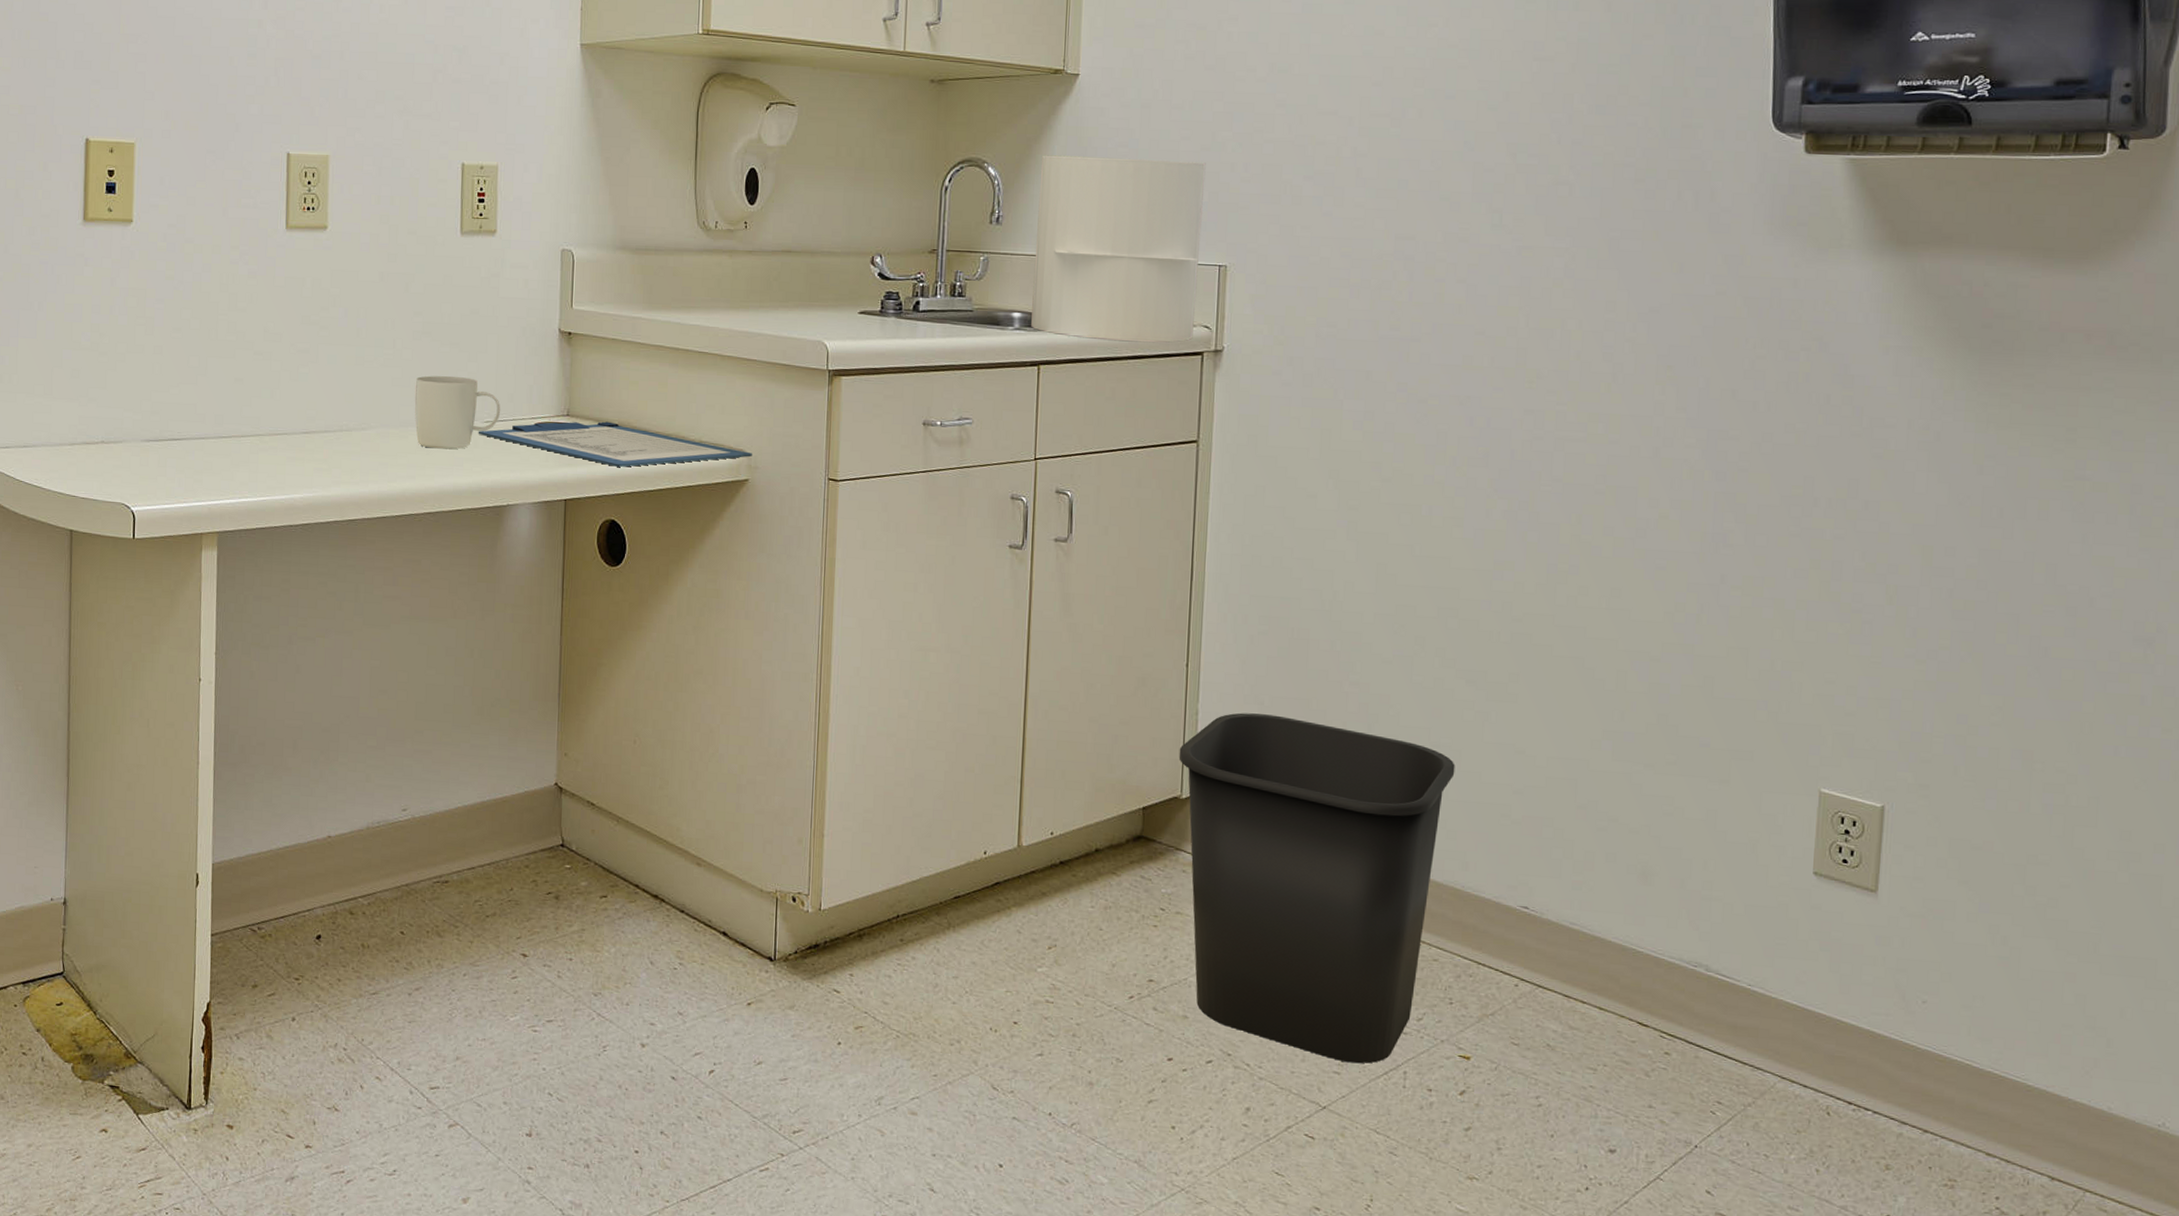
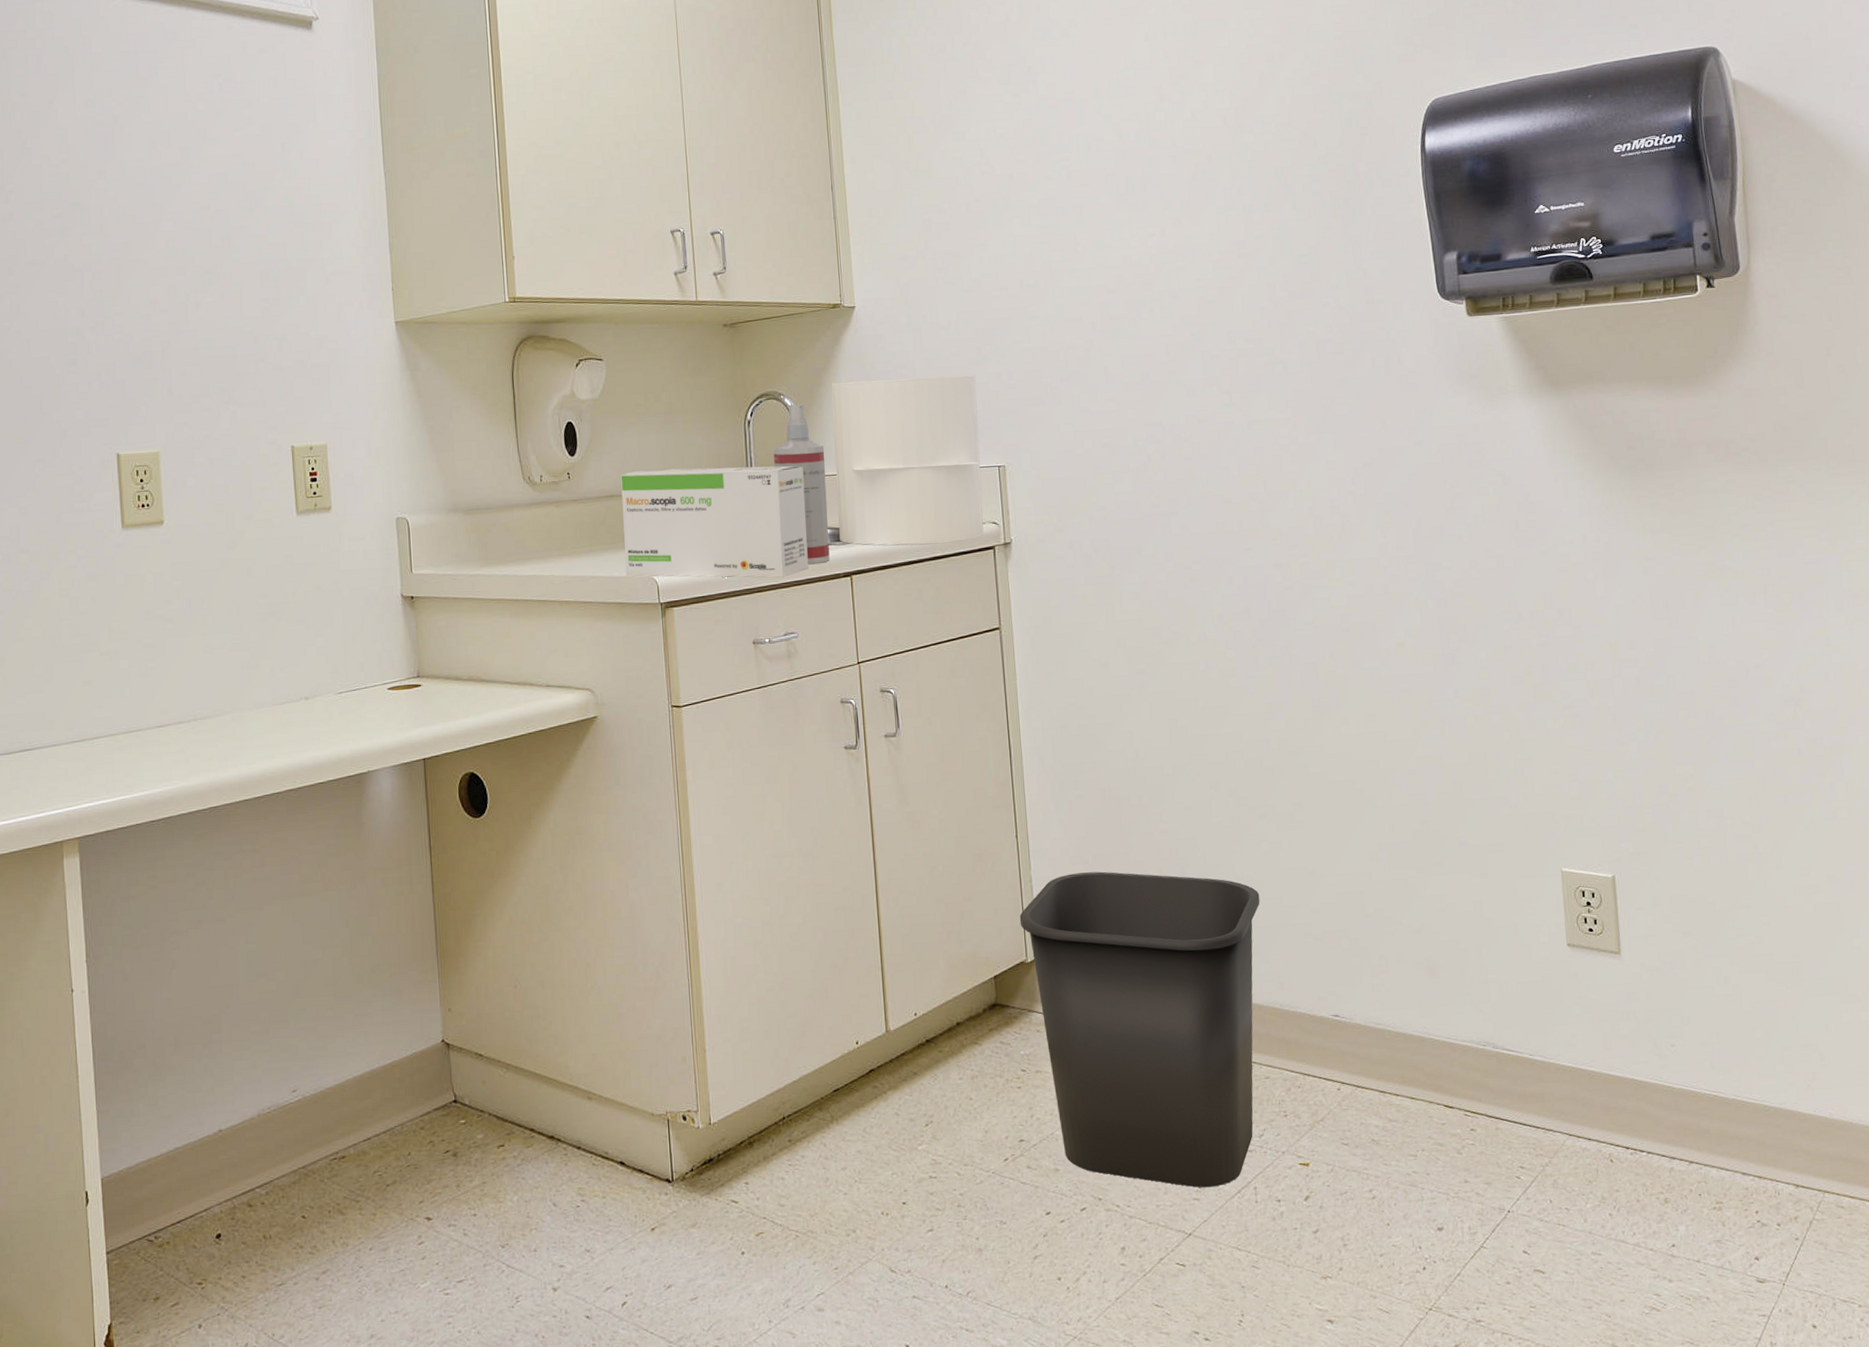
mug: present [414,375,500,450] -> none [265,652,352,726]
clipboard: present [478,421,752,467] -> none [332,678,598,721]
medicine box: none [795,227,1000,359] -> present [620,466,809,578]
spray bottle: none [969,174,1026,349] -> present [773,404,830,565]

